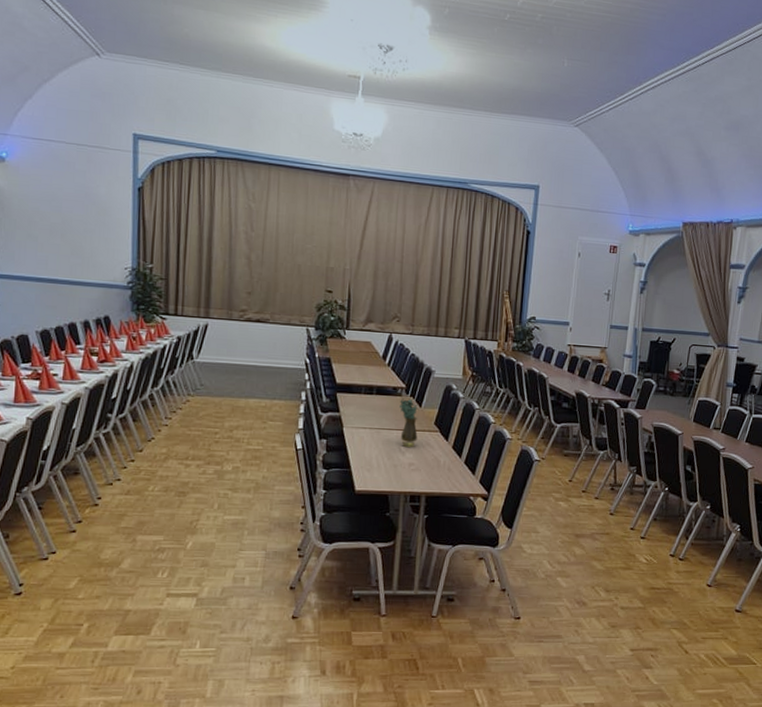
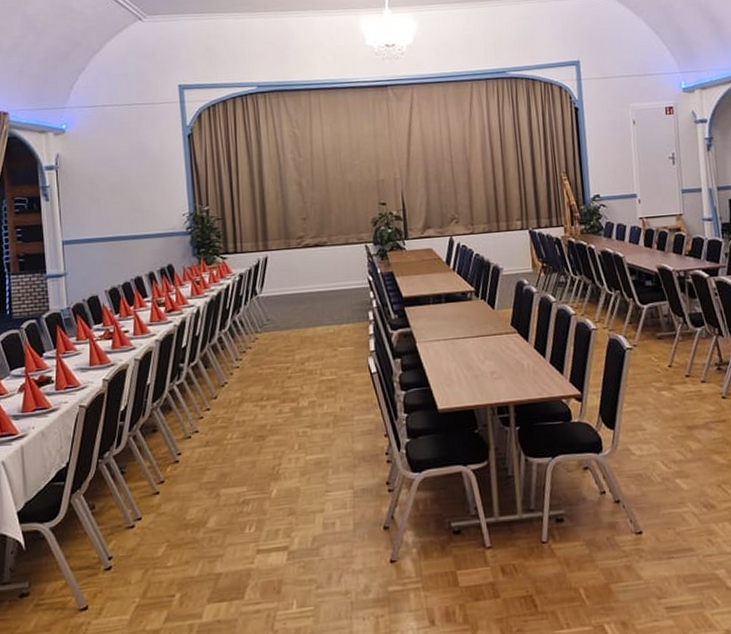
vase: present [399,397,418,448] -> none [471,301,496,355]

